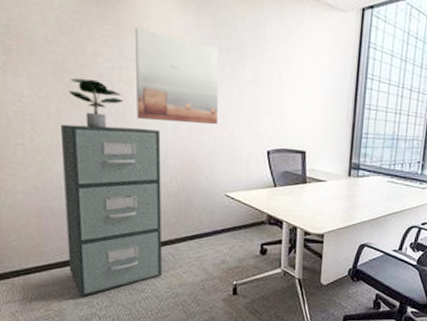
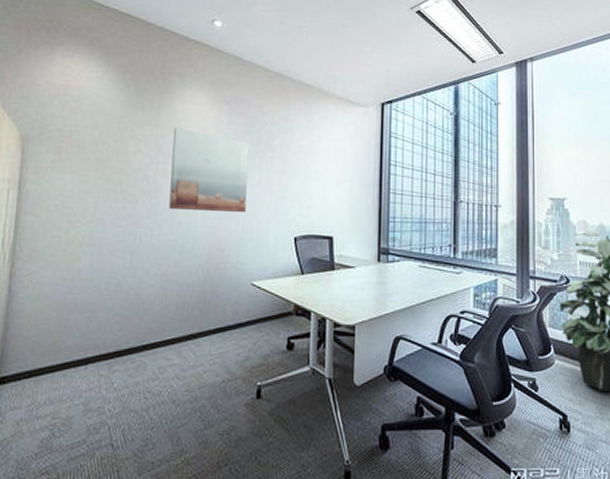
filing cabinet: present [60,124,163,297] -> none [84,216,190,401]
potted plant: present [68,78,124,128] -> none [107,173,158,219]

